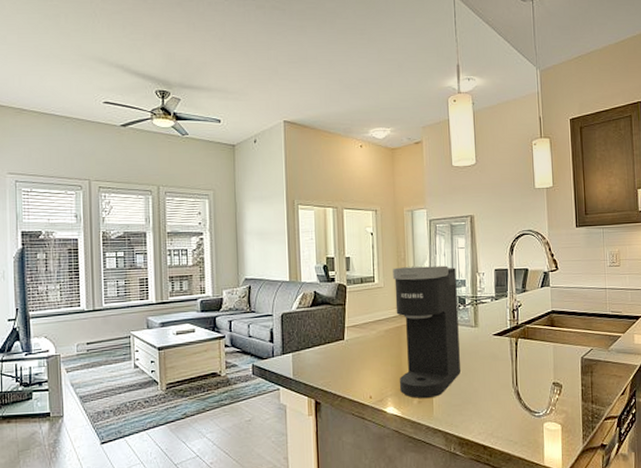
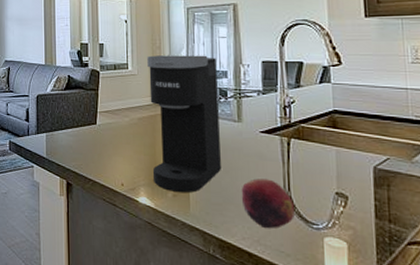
fruit: none [477,377,522,422] -> present [241,178,295,229]

